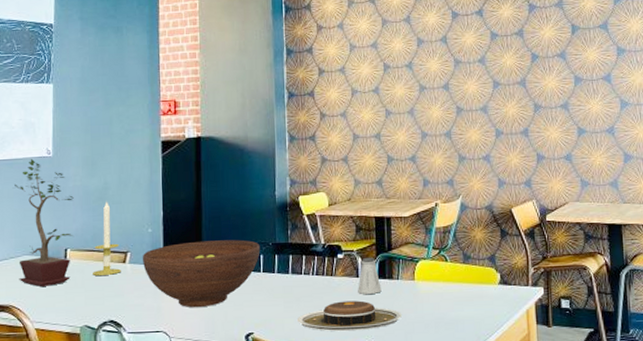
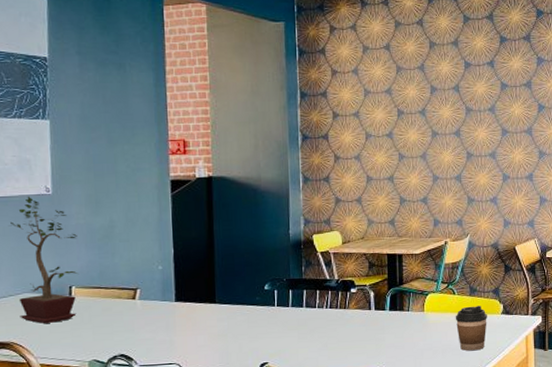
candle: present [93,201,121,276] -> none [100,239,131,312]
fruit bowl: present [142,239,260,308] -> none [152,276,275,341]
plate: present [296,300,403,332] -> none [310,331,412,360]
saltshaker: present [358,257,382,294] -> none [370,291,393,325]
coffee cup: none [448,274,483,326] -> present [455,305,487,351]

